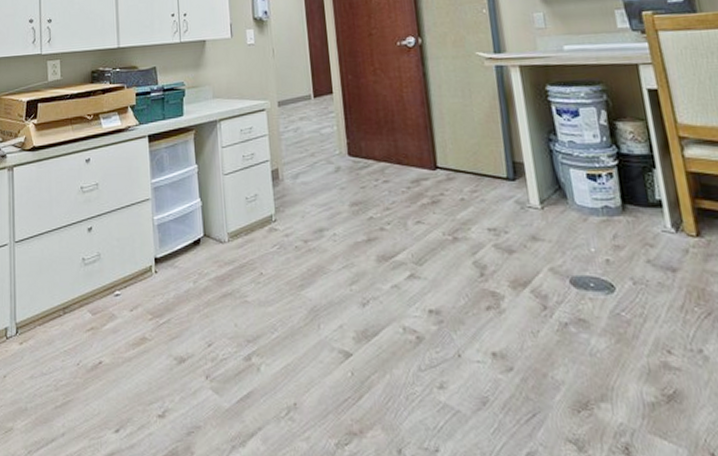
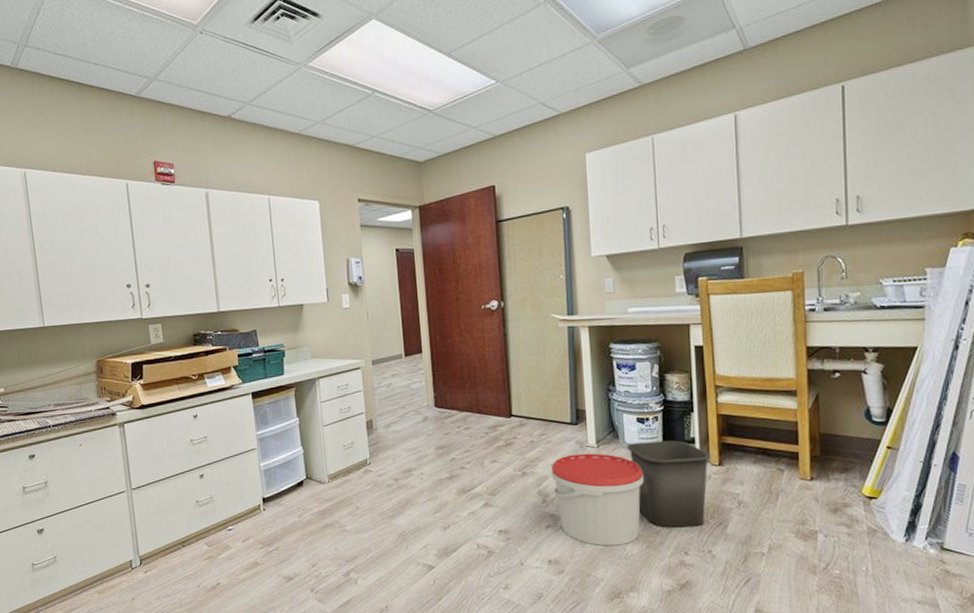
bucket: none [488,216,606,337] -> present [551,453,644,546]
waste bin: none [577,203,688,317] -> present [626,440,711,528]

